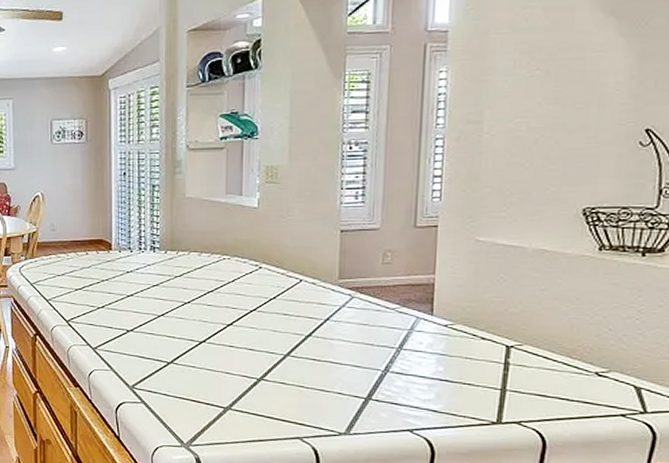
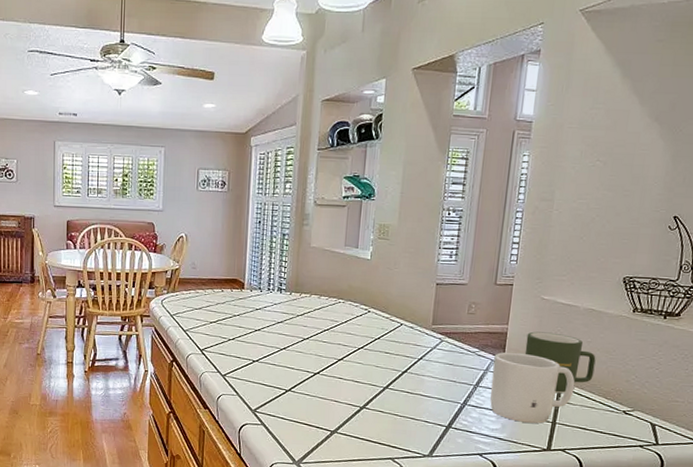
mug: none [418,306,528,391] -> present [490,352,575,424]
mug: none [459,280,554,354] -> present [524,331,596,394]

